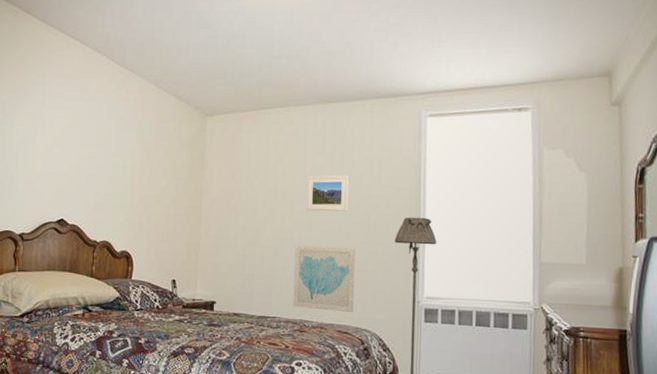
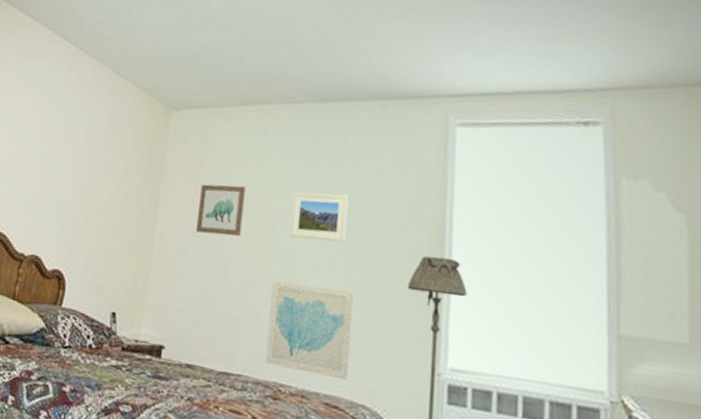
wall art: none [234,174,270,214] -> present [196,184,246,236]

